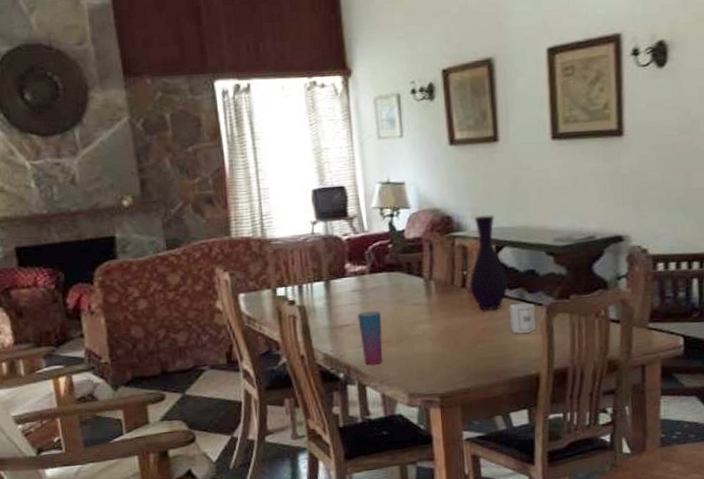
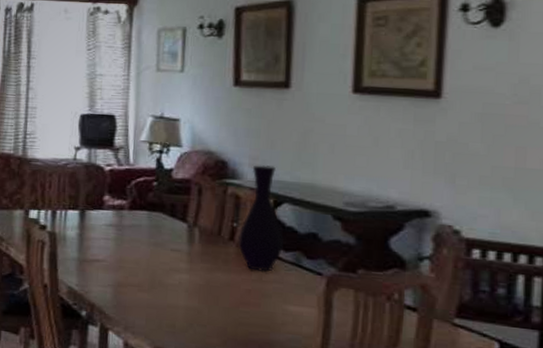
cup: present [358,310,383,365] -> none [109,248,136,308]
cup: present [509,303,536,334] -> none [280,268,313,304]

